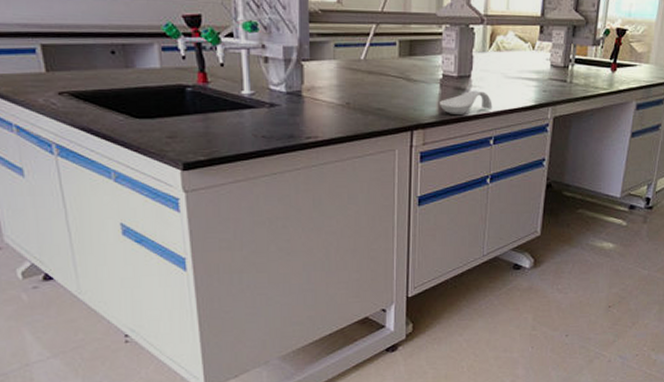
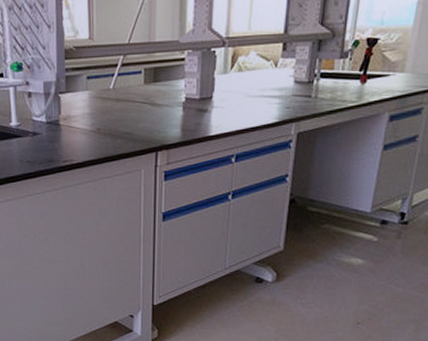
spoon rest: present [439,90,493,114] -> none [181,110,234,135]

